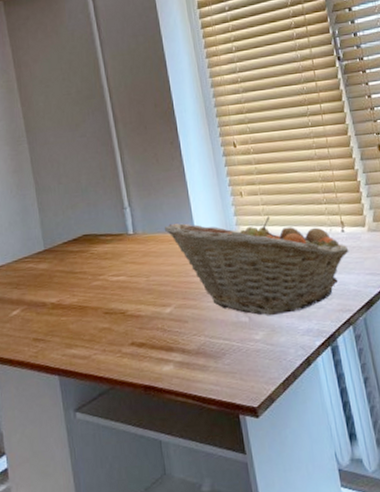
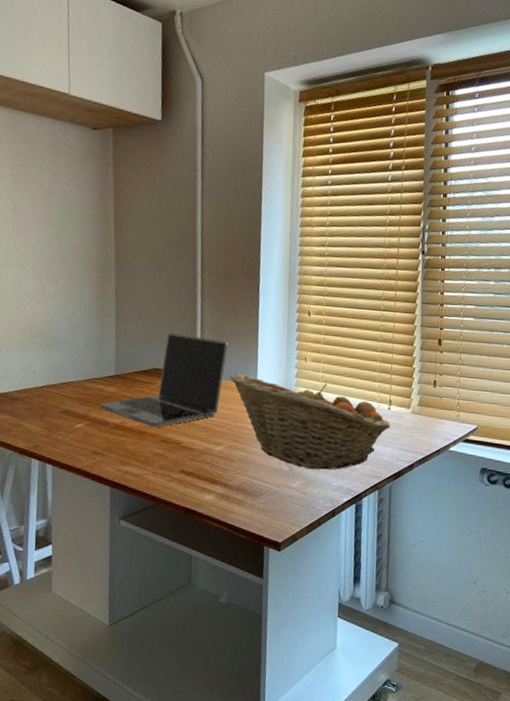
laptop: none [32,191,160,300] -> present [99,333,228,428]

